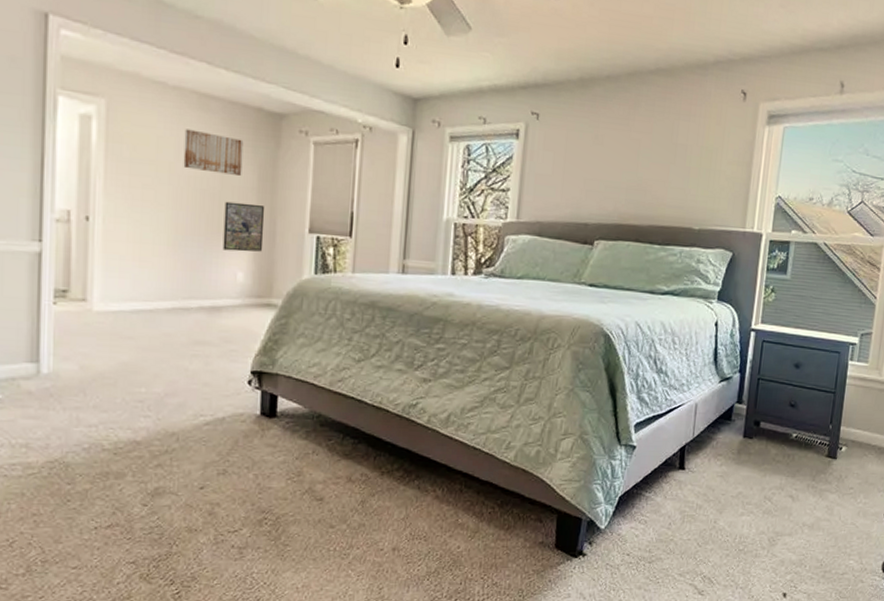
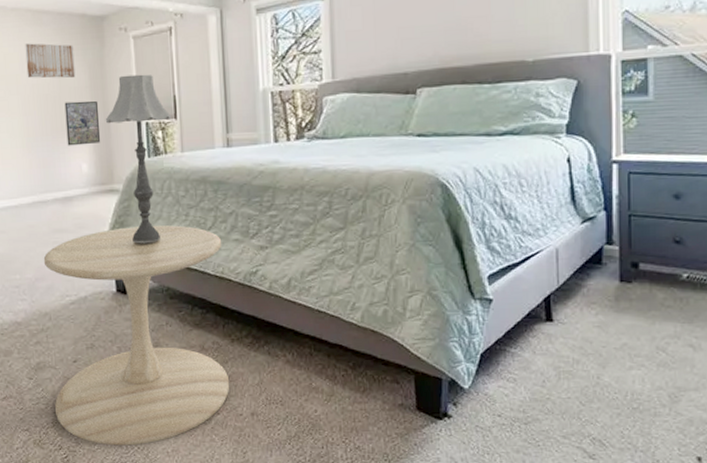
side table: none [171,346,384,581] -> present [43,225,230,446]
table lamp: none [270,182,346,366] -> present [105,74,172,244]

